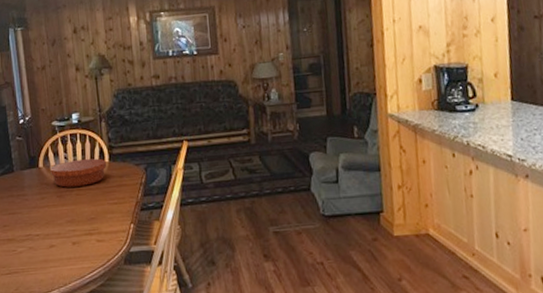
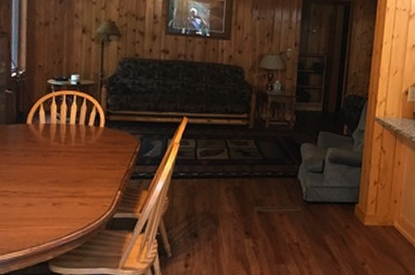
bowl: present [50,158,107,188] -> none [39,121,102,148]

